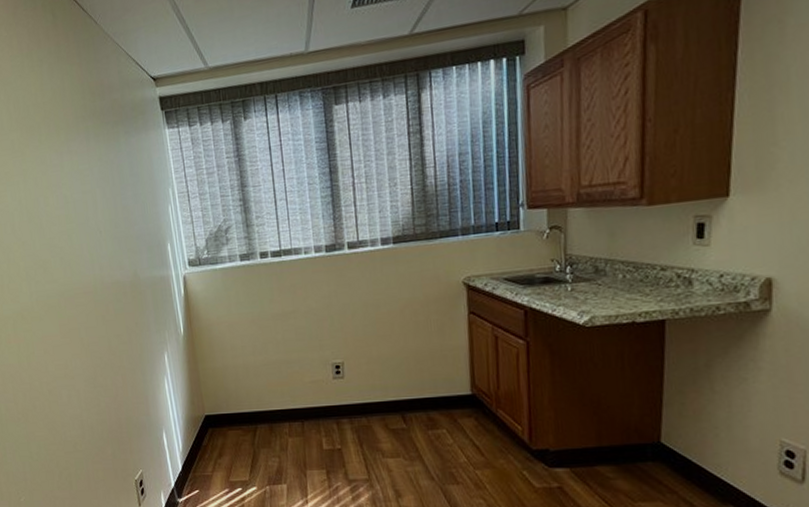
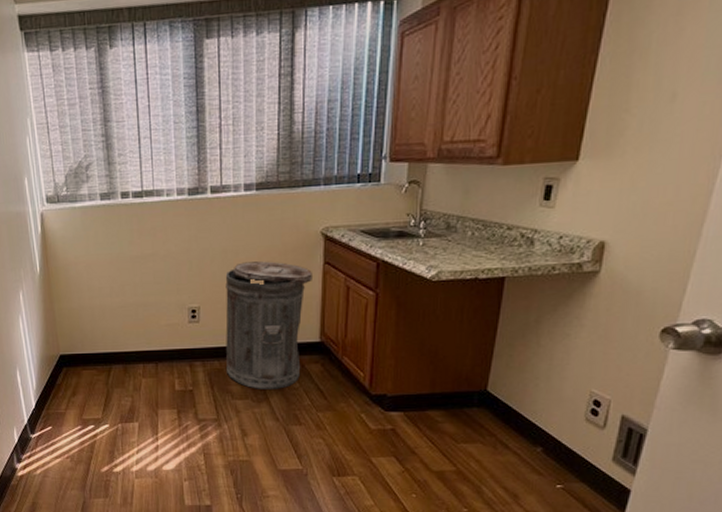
trash can: none [367,313,458,447] -> present [225,261,312,389]

